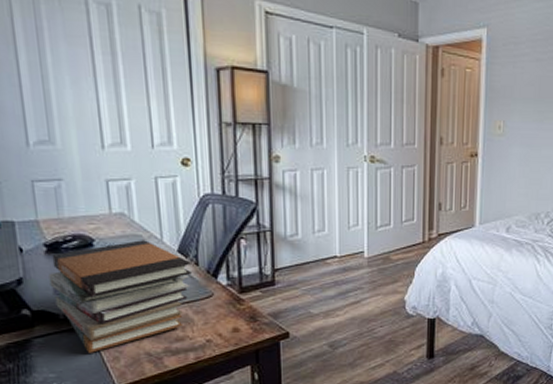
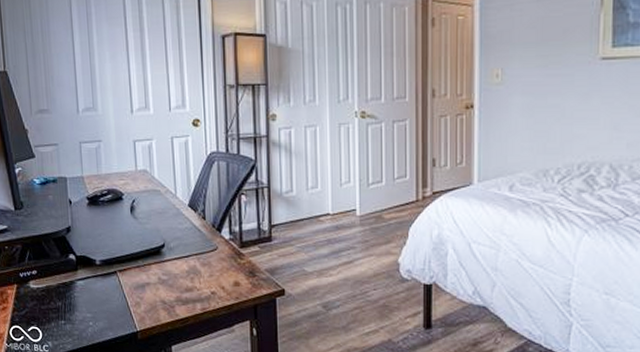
book stack: present [48,240,192,353] -> none [89,195,199,297]

